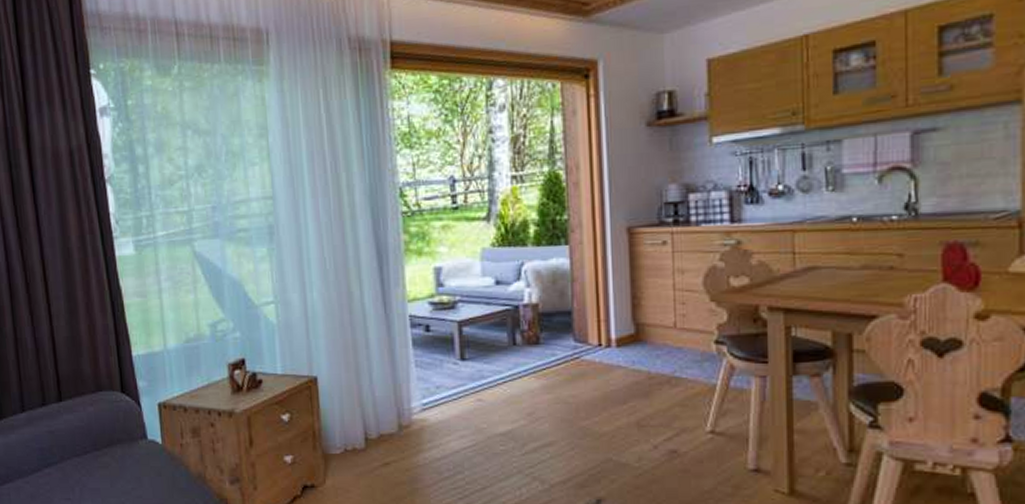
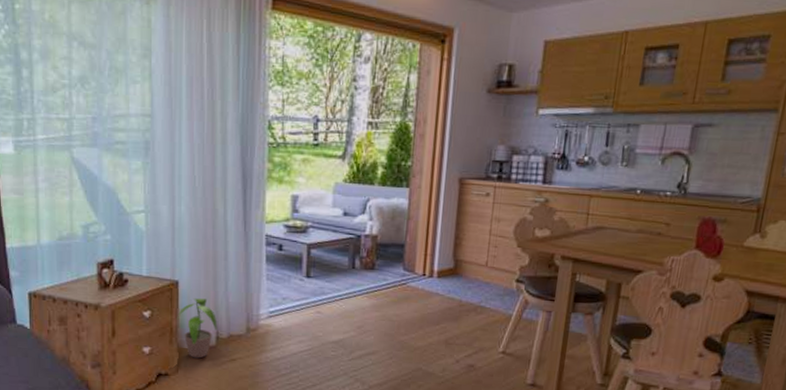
potted plant: none [319,395,365,465] -> present [177,298,218,359]

